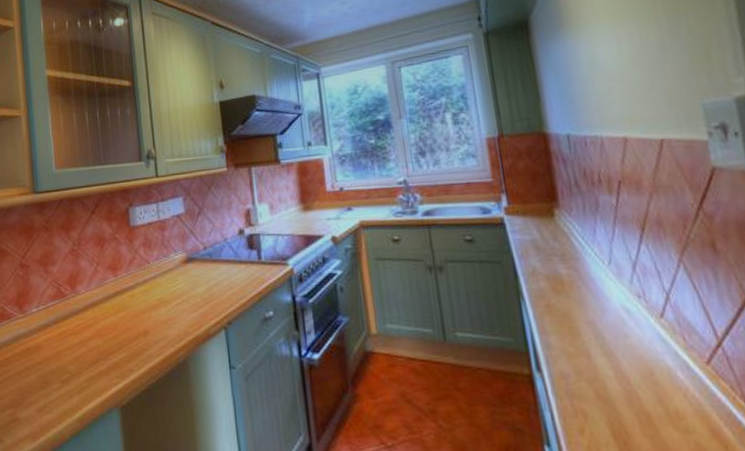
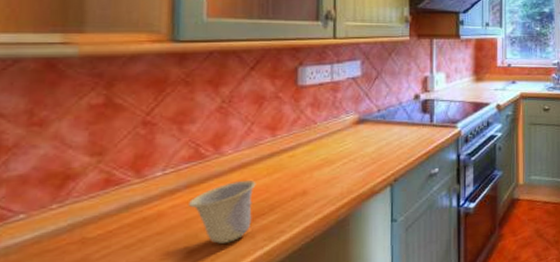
cup: none [56,319,106,377] -> present [187,180,256,244]

